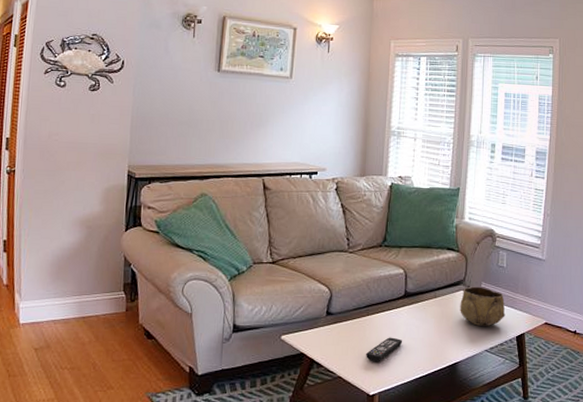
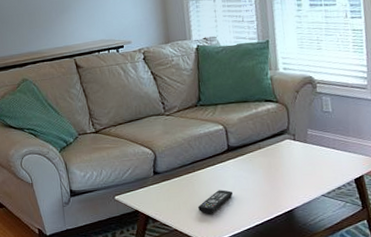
decorative bowl: present [460,286,505,326] -> none [287,133,339,172]

